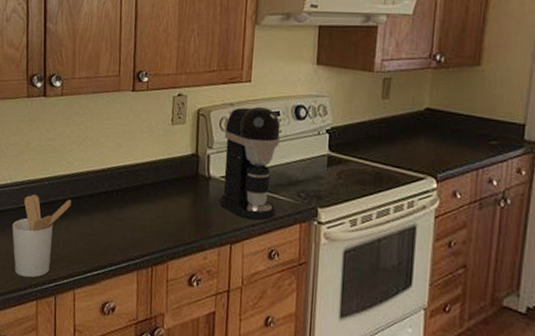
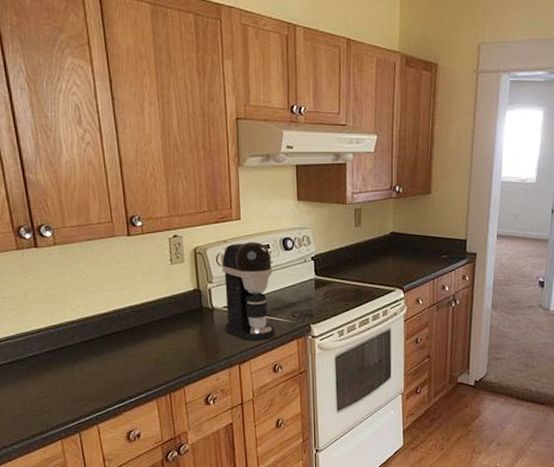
utensil holder: present [12,194,72,278] -> none [23,343,82,421]

